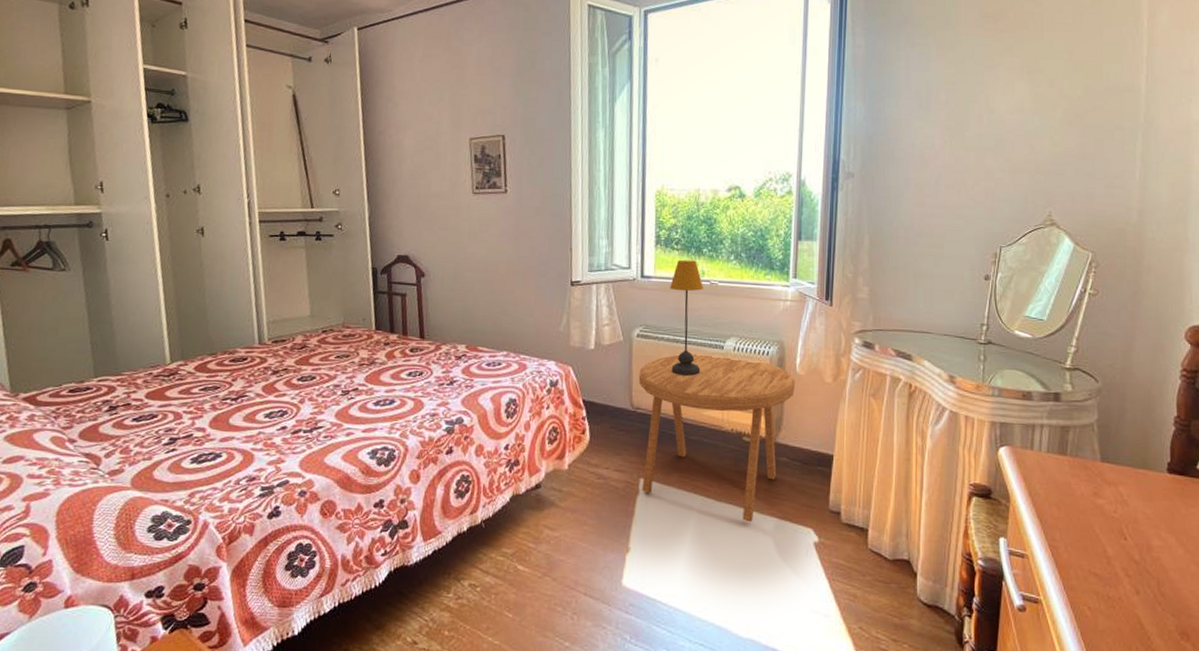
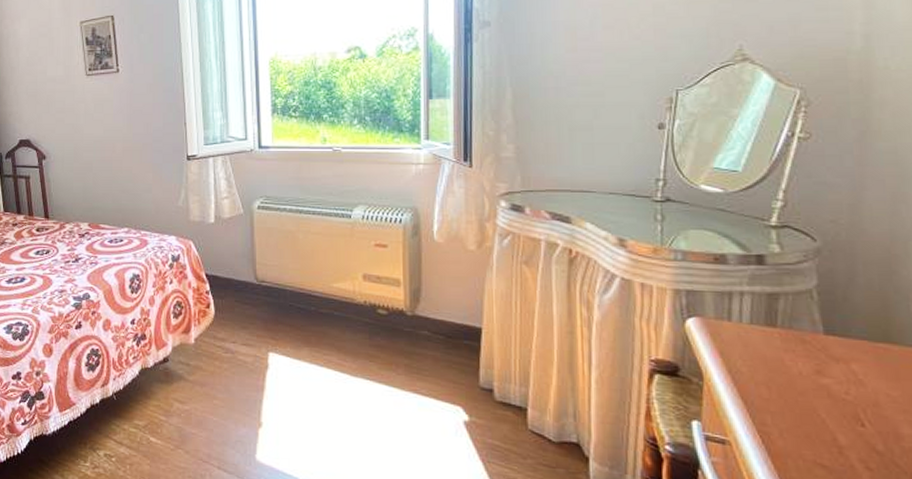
side table: present [638,353,795,522] -> none [262,223,433,399]
table lamp: present [670,259,704,376] -> none [290,127,328,247]

